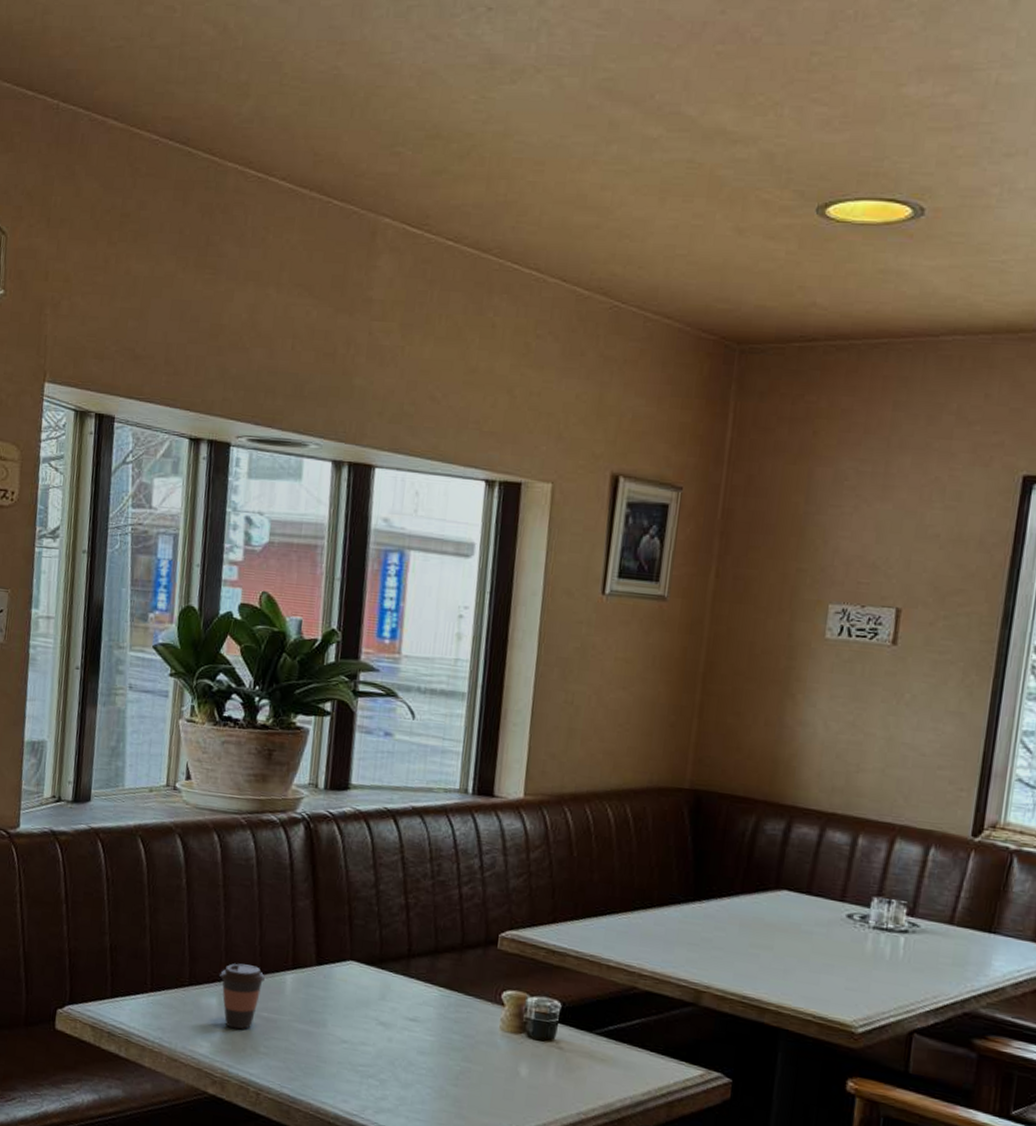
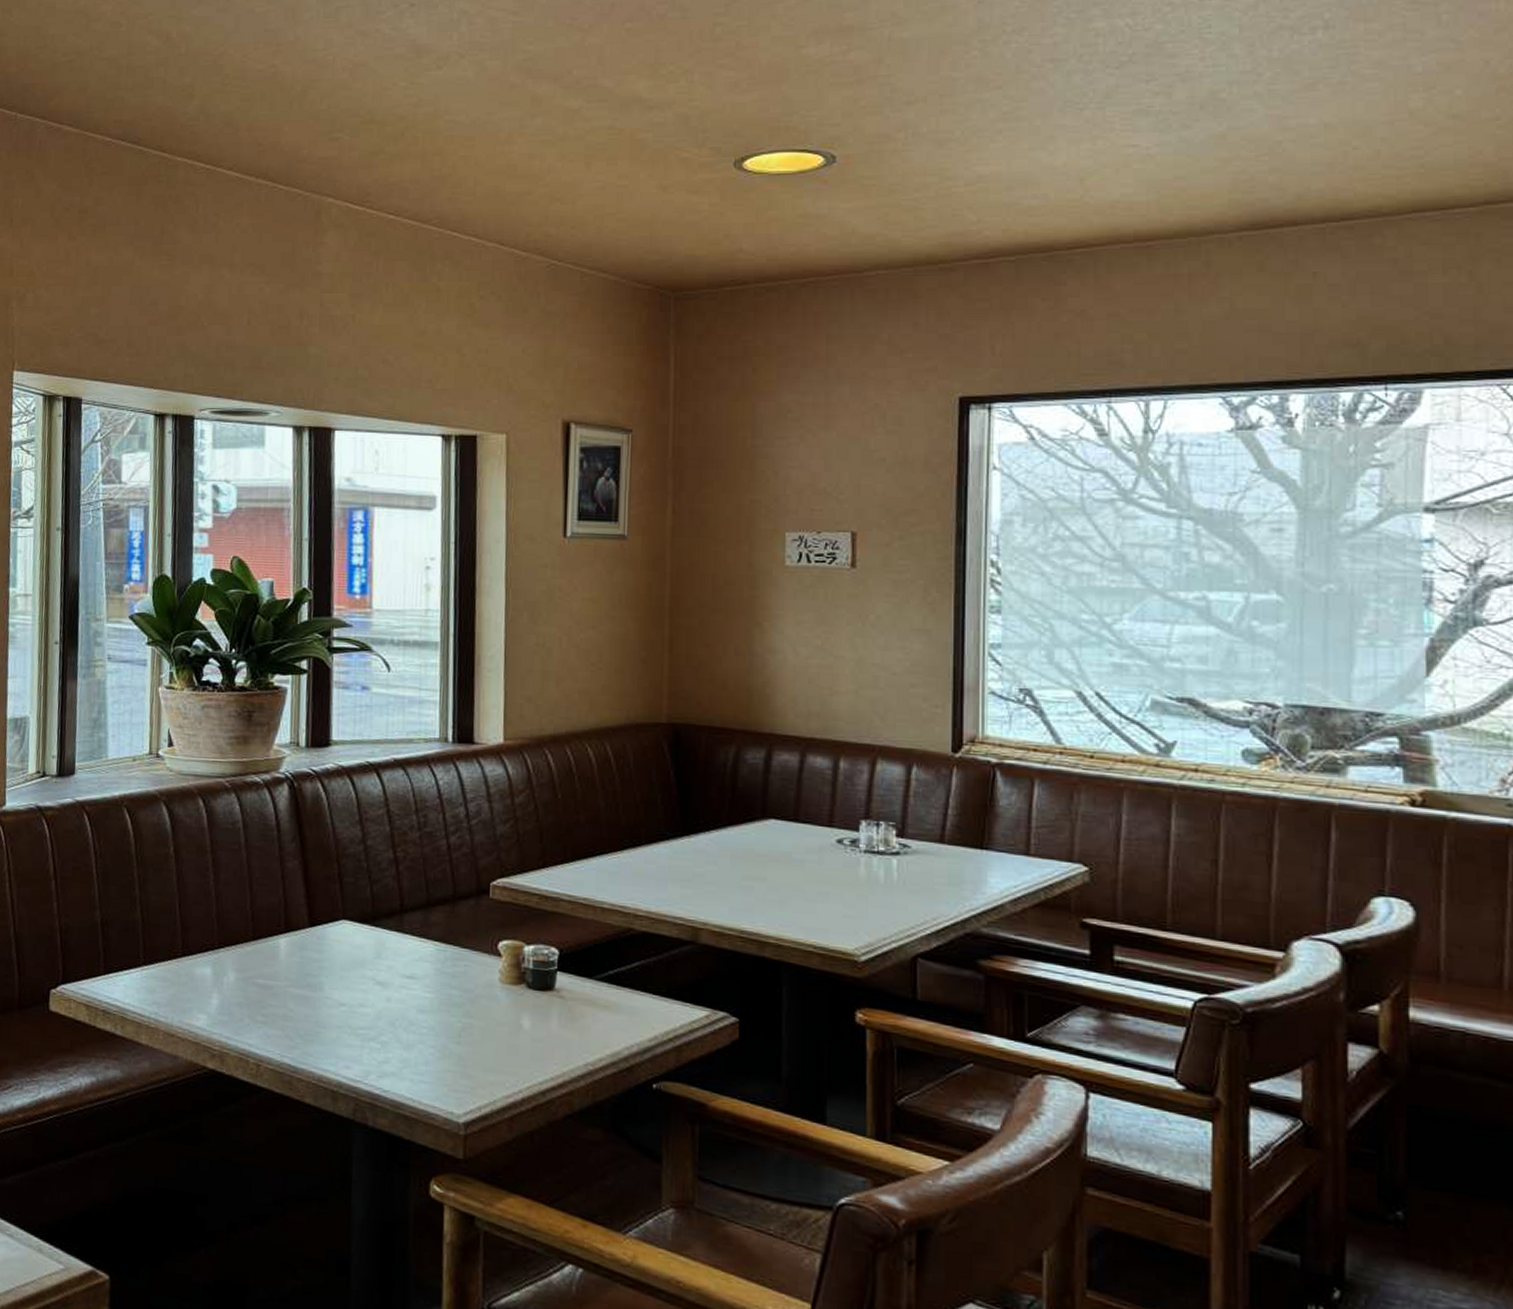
coffee cup: present [219,963,266,1030] -> none [213,930,259,999]

